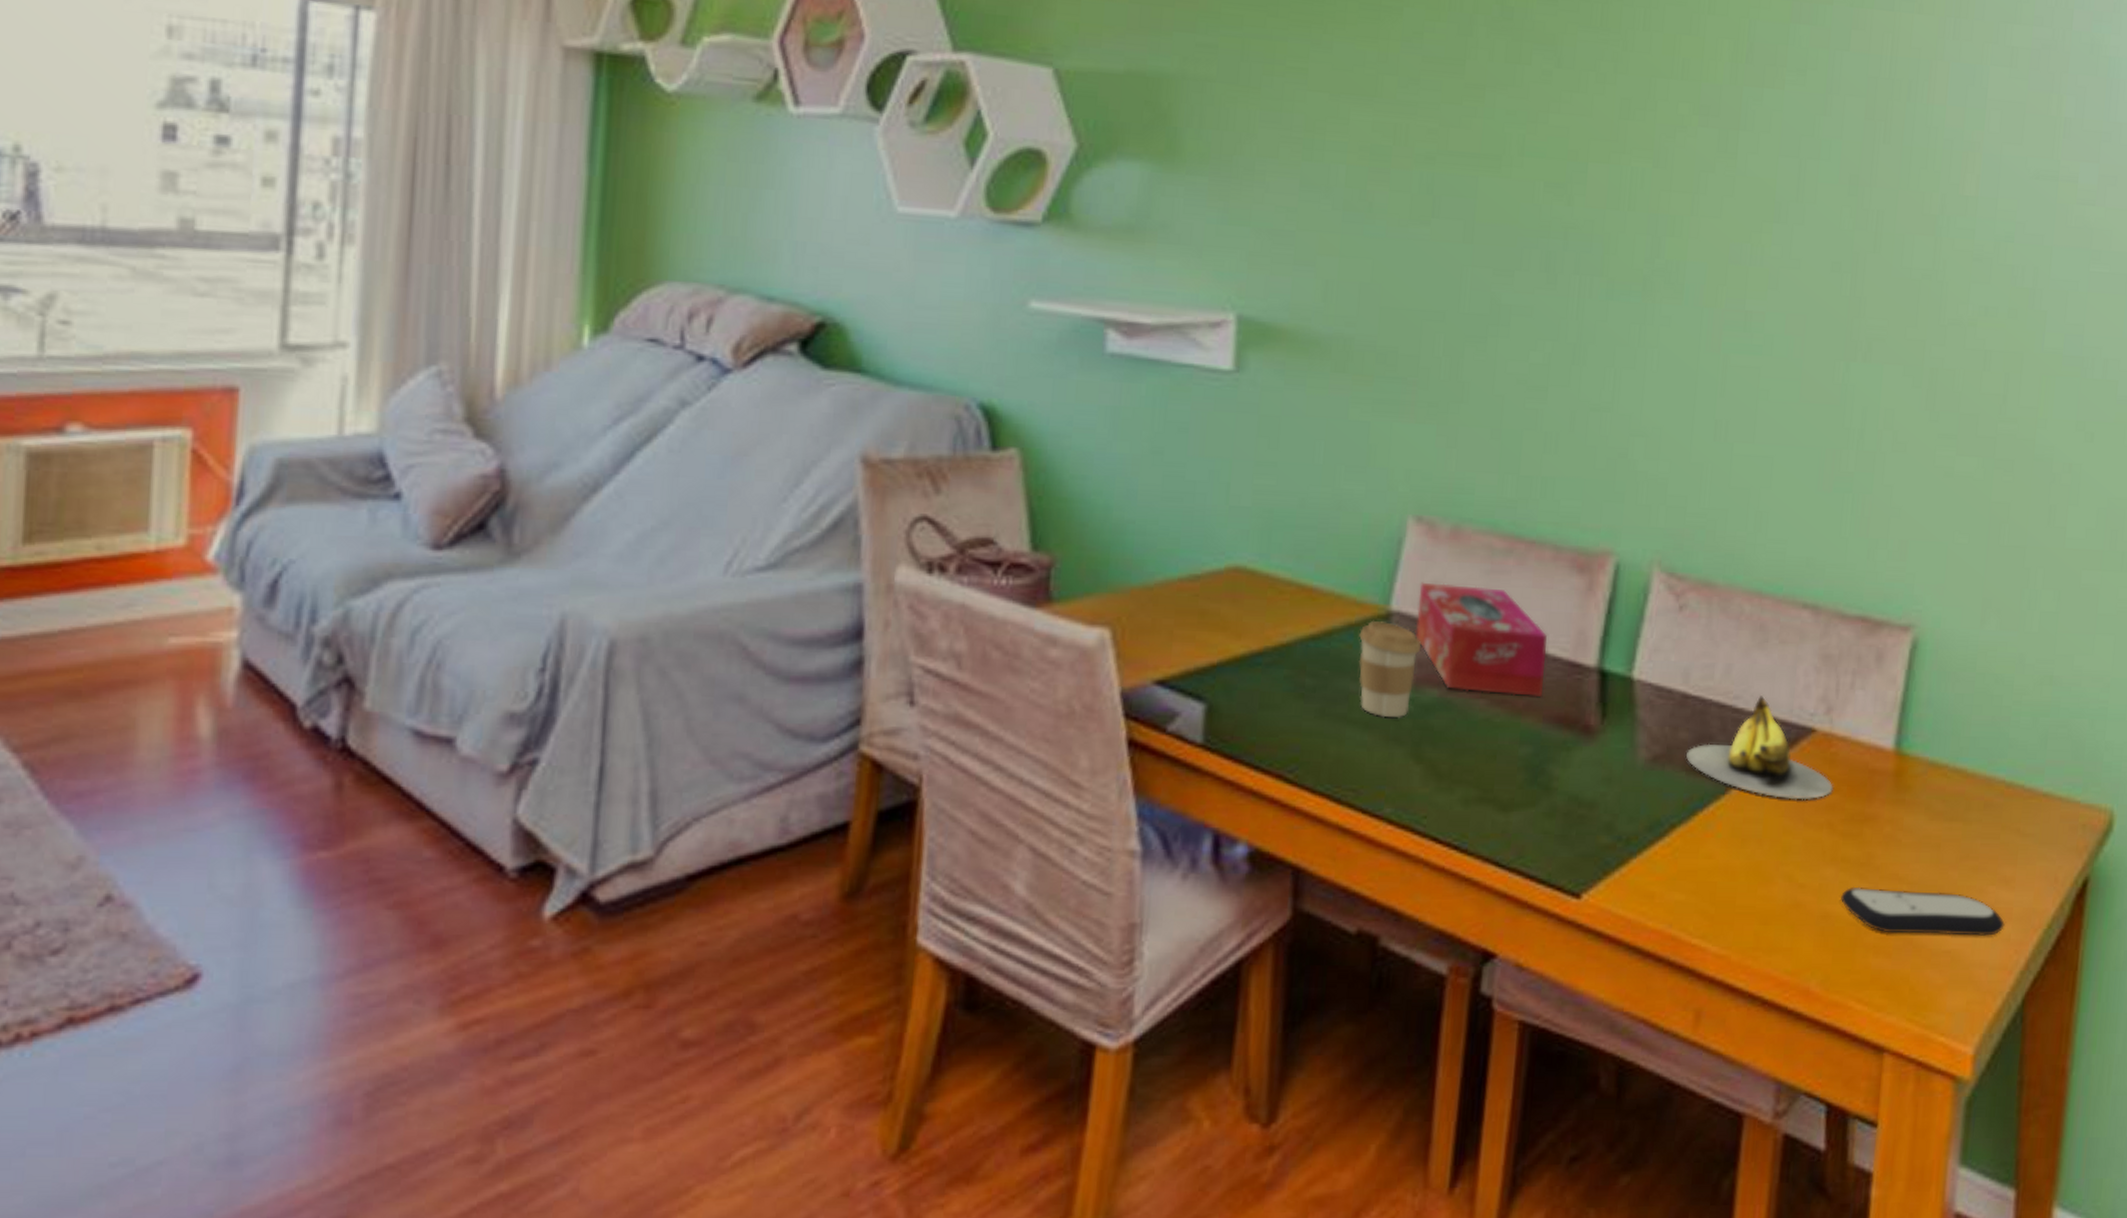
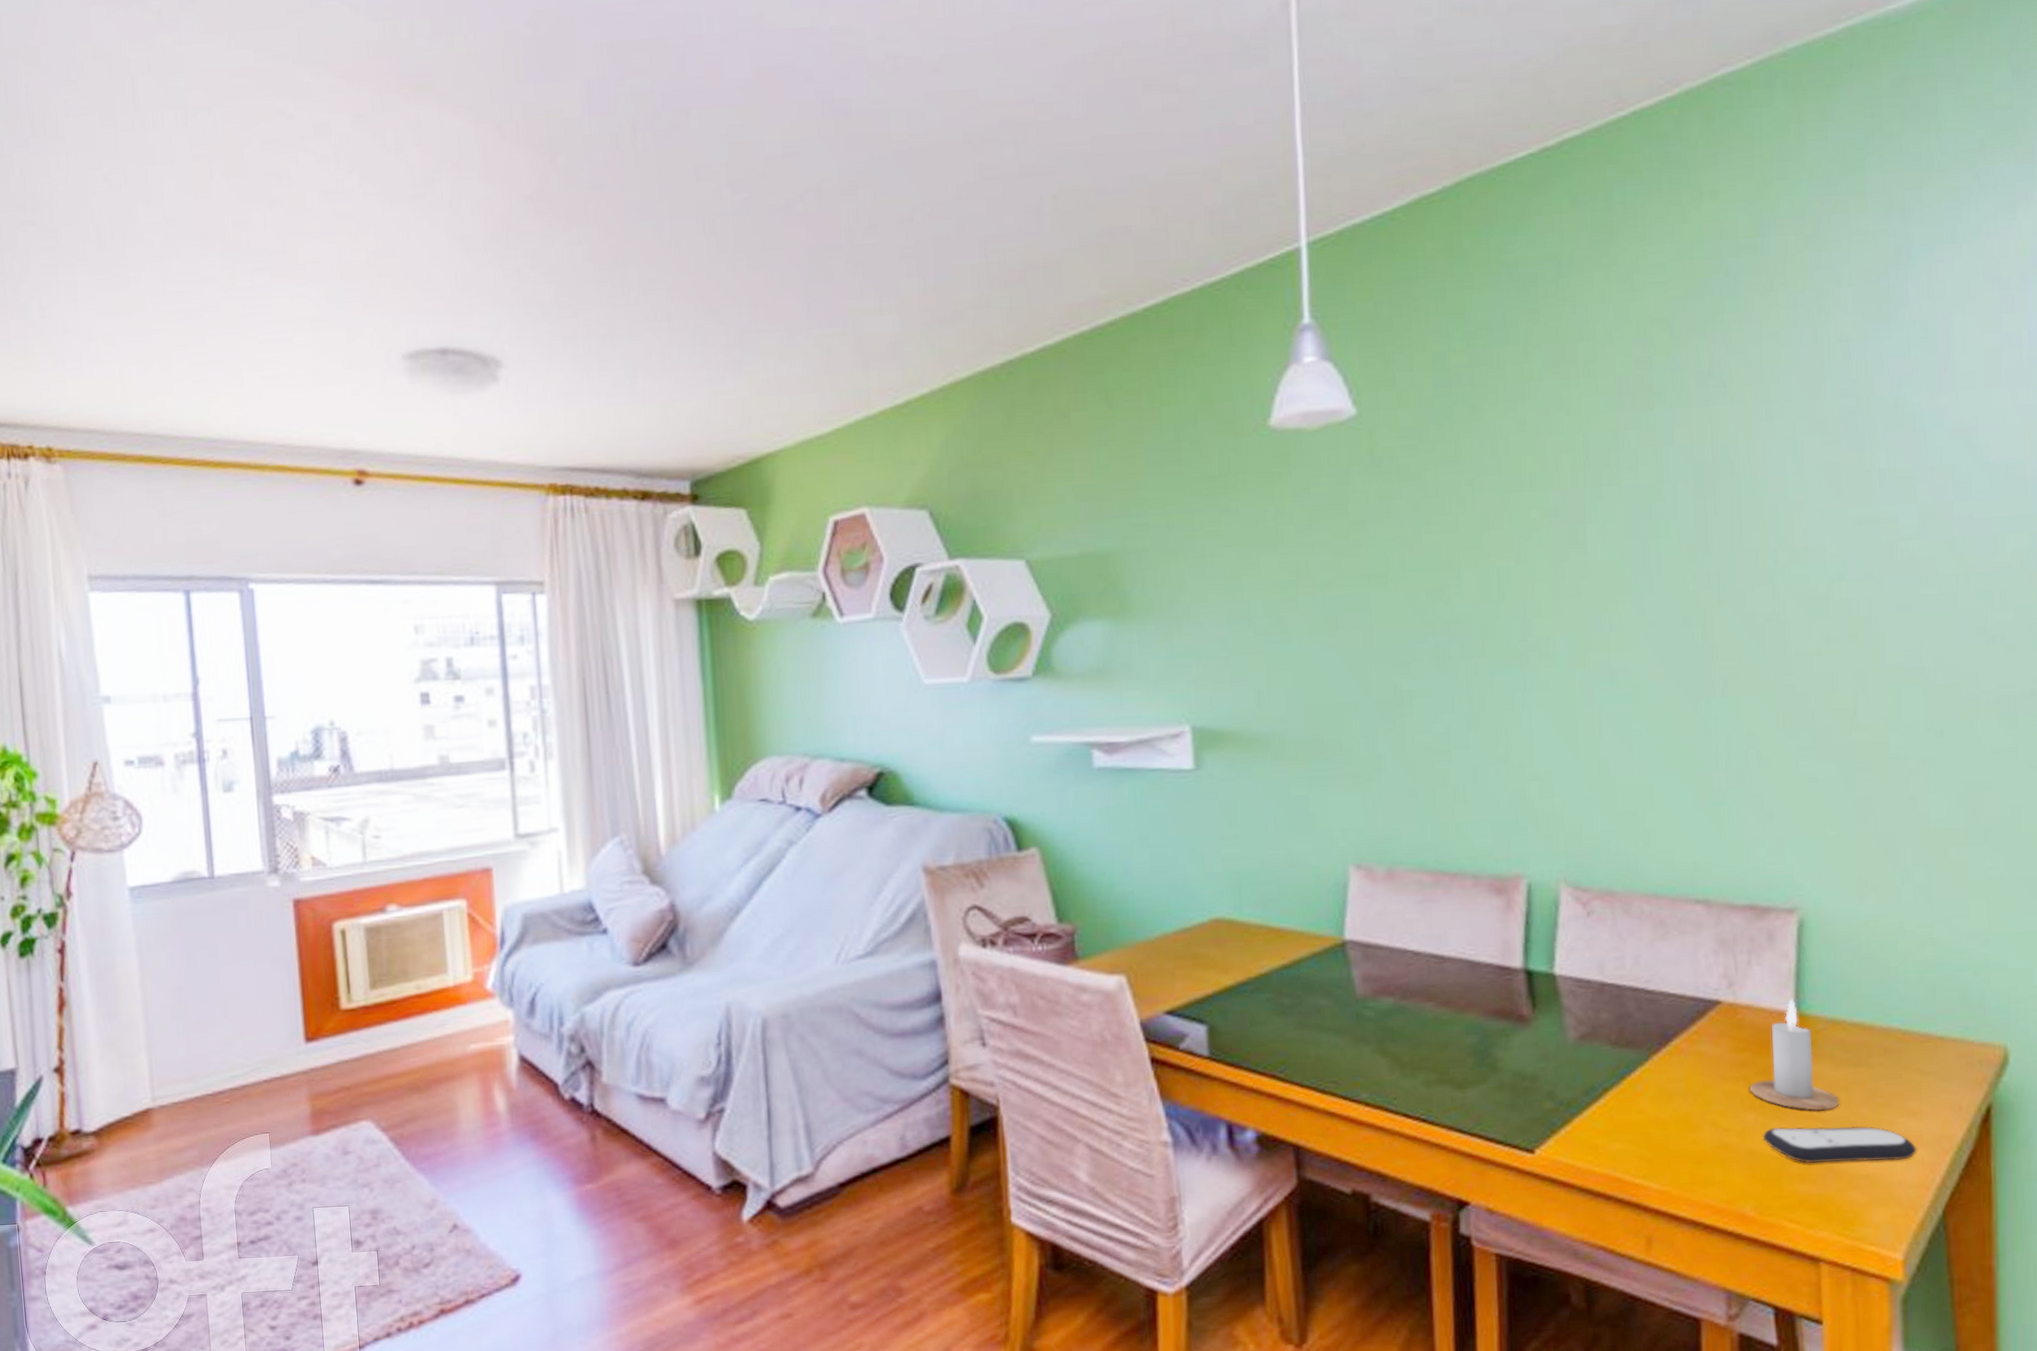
coffee cup: present [1358,620,1423,719] -> none [1322,948,1375,1024]
tissue box: present [1415,582,1548,698] -> none [1366,914,1479,997]
banana: present [1686,696,1833,800] -> none [1610,978,1743,1060]
candle: none [1833,734,1929,871] -> present [1750,999,1840,1111]

